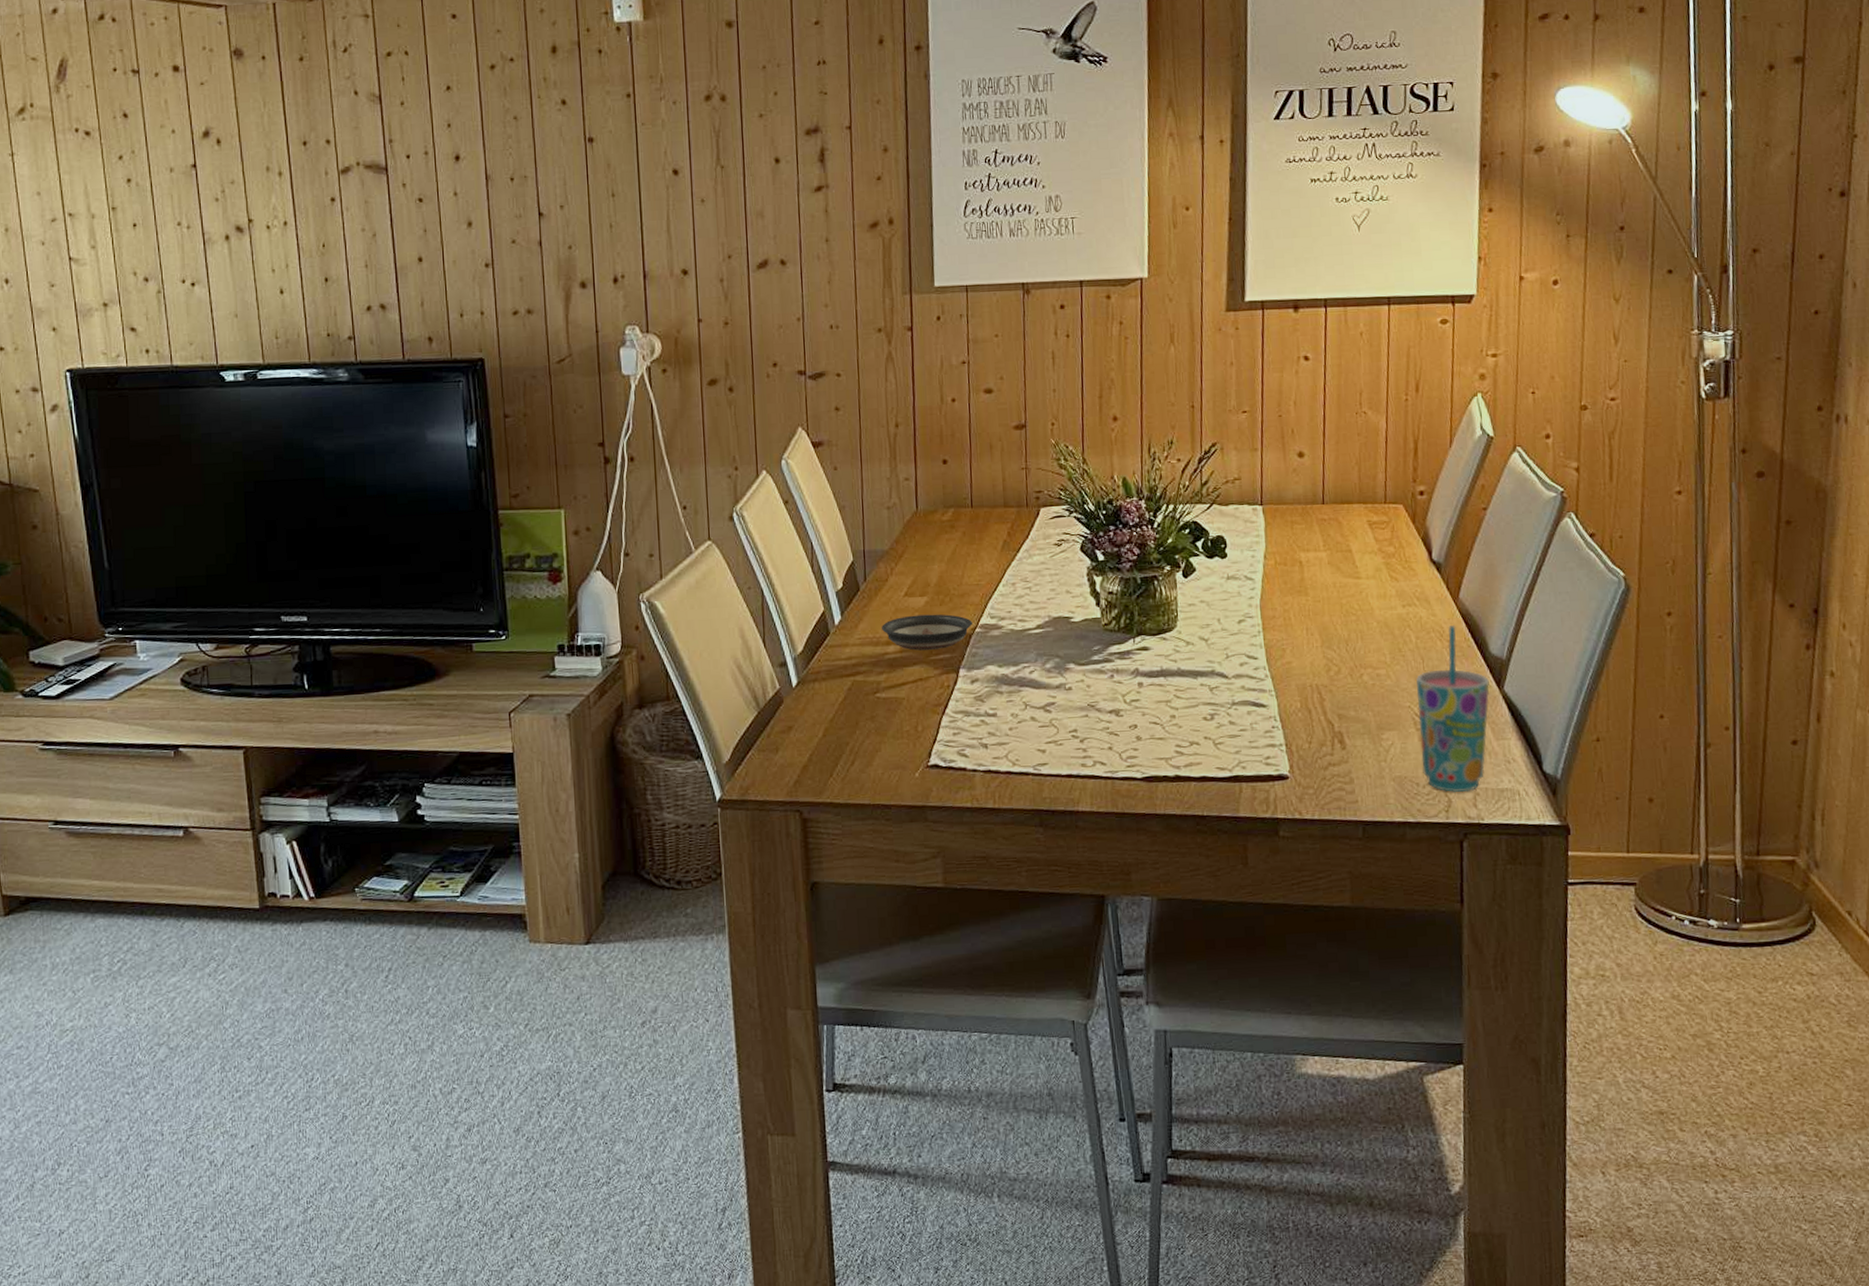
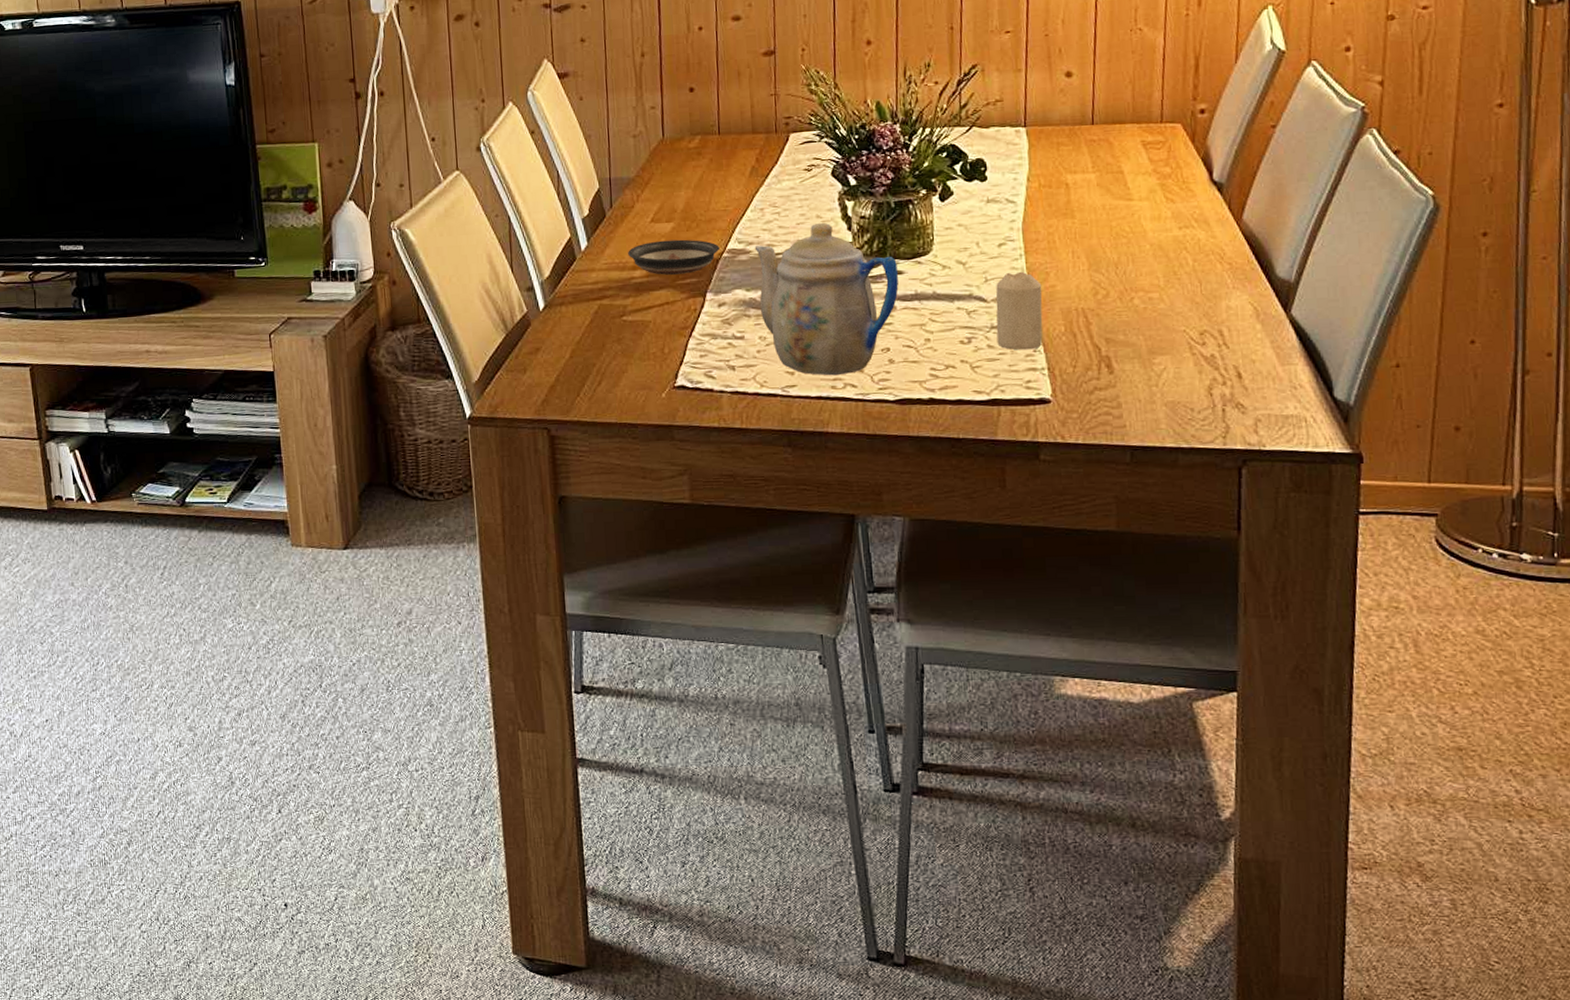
teapot: none [1006,597,1145,754] -> present [754,222,899,376]
candle: none [1236,648,1281,727] -> present [995,271,1043,350]
cup: present [1415,625,1490,793] -> none [1192,248,1275,419]

